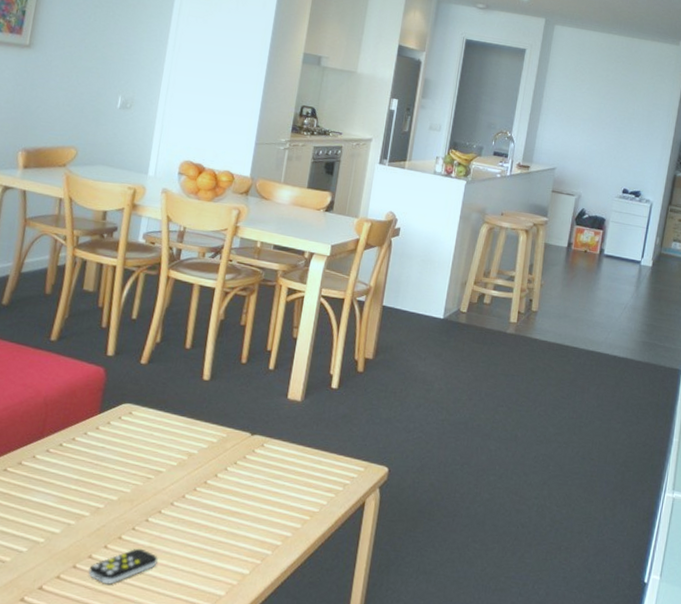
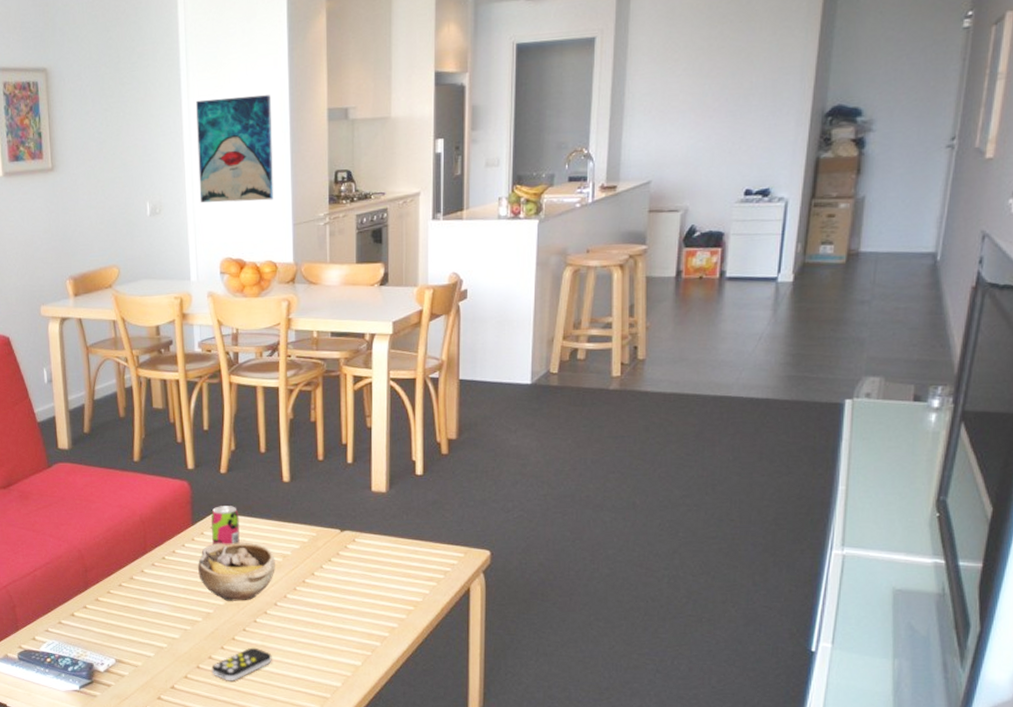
bowl: none [95,434,180,498] -> present [198,542,275,601]
beverage can: none [117,396,152,438] -> present [211,506,240,545]
wall art: none [171,18,255,119] -> present [196,95,273,203]

